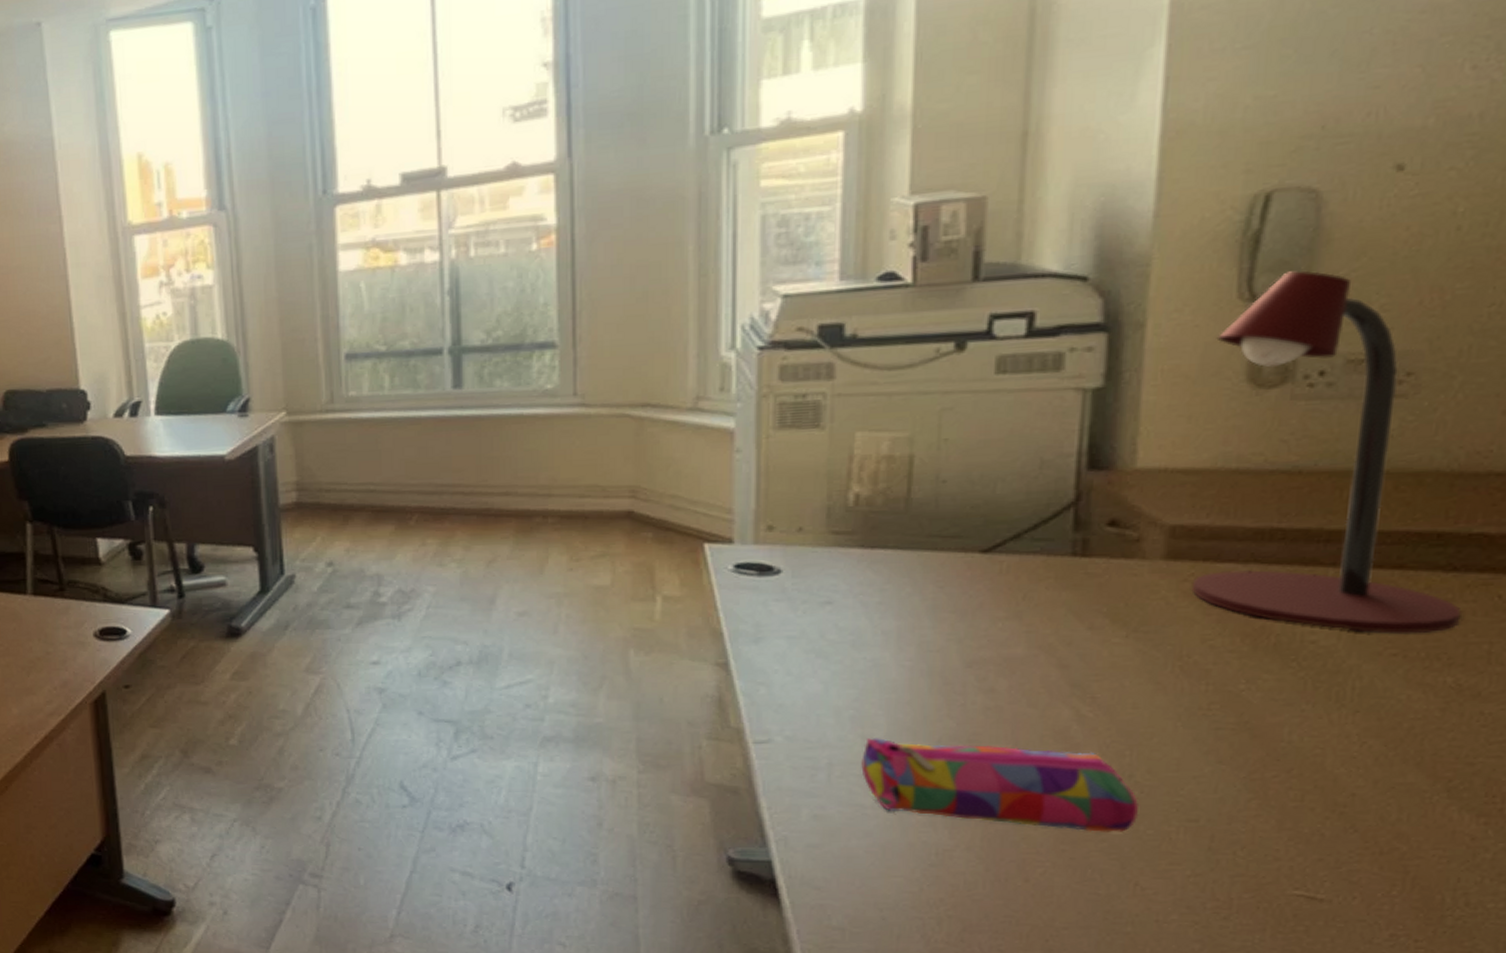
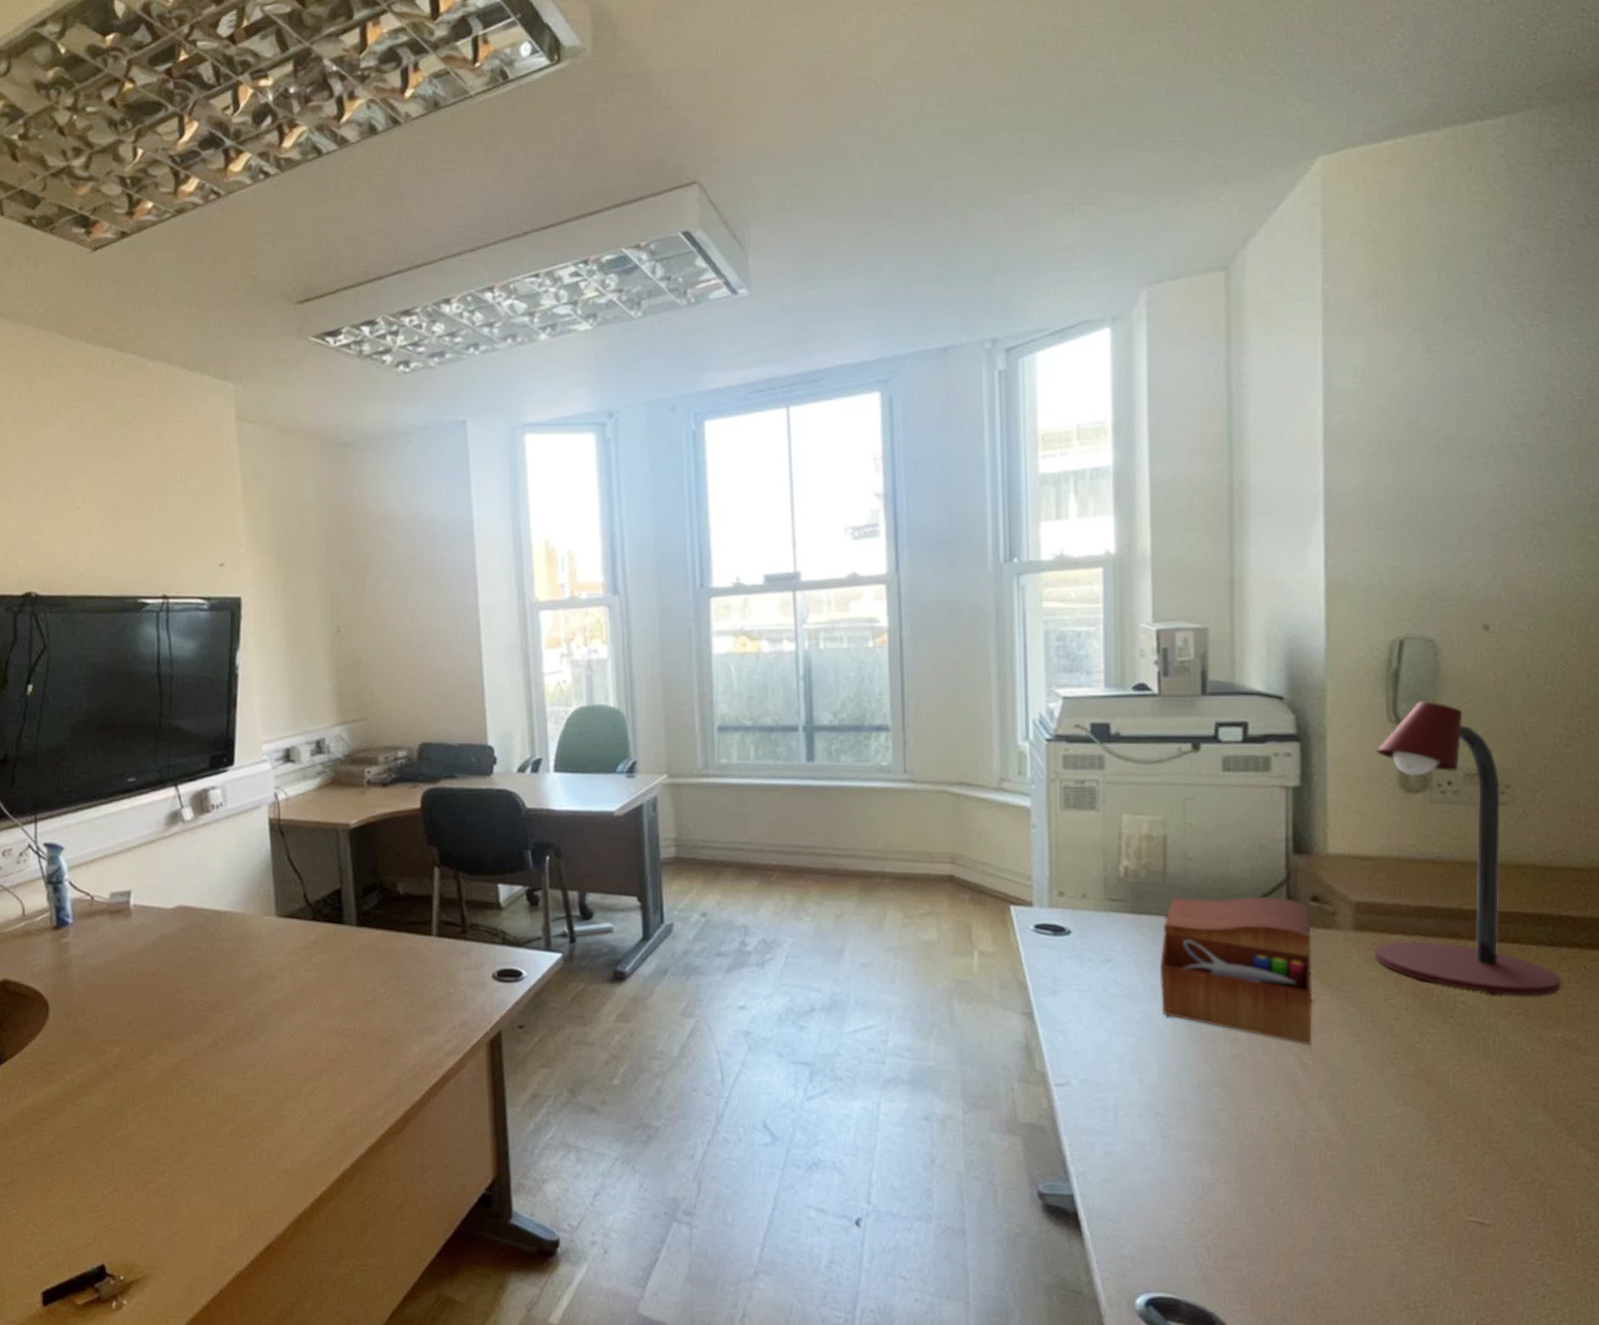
pencil case: present [861,738,1140,832] -> none [1140,1082,1352,1166]
sewing box: none [894,522,1106,695] -> present [1159,896,1313,1045]

